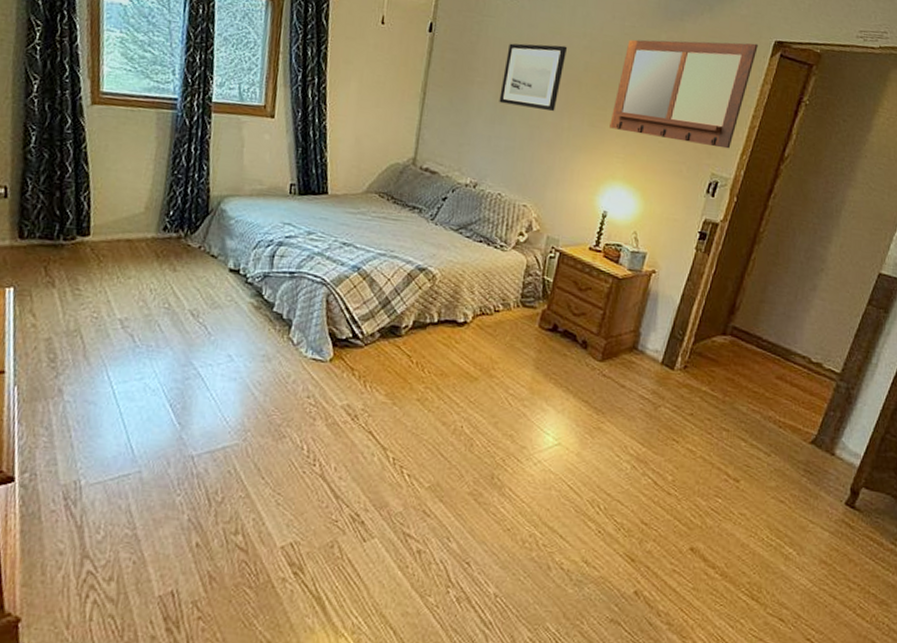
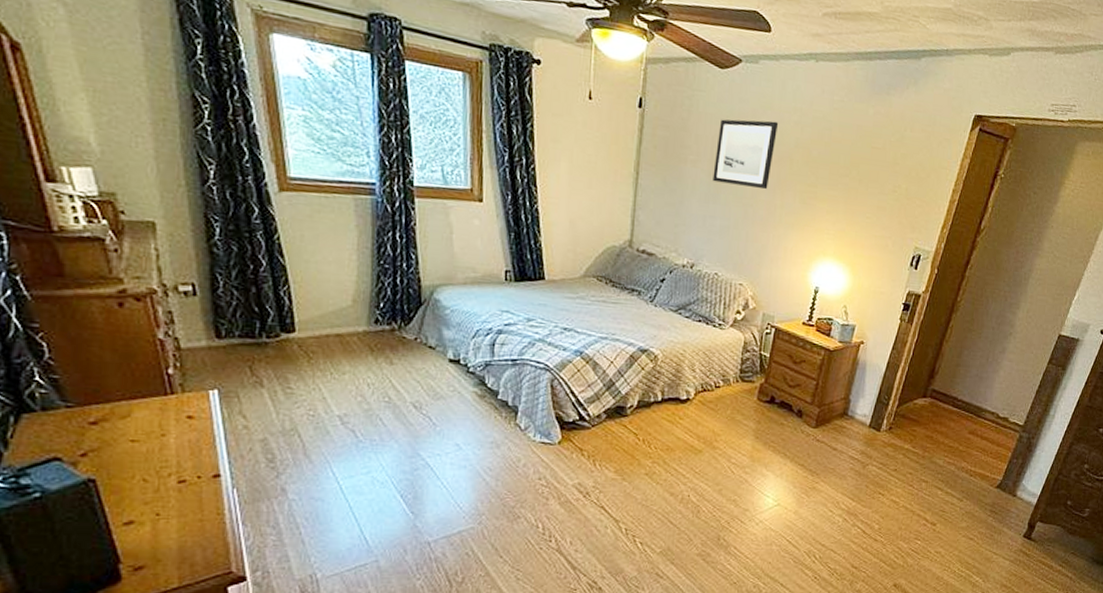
writing board: present [610,39,758,149] -> none [820,114,959,223]

